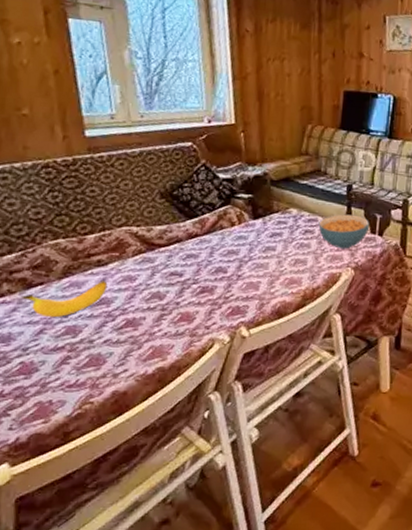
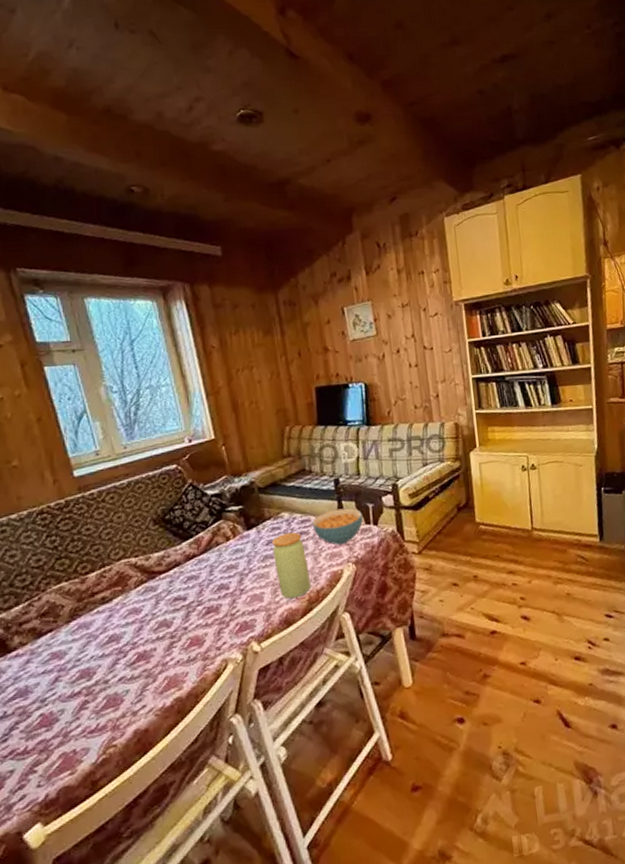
banana: present [20,279,108,318] -> none [32,616,115,665]
jar: none [275,228,308,293] -> present [272,532,312,599]

